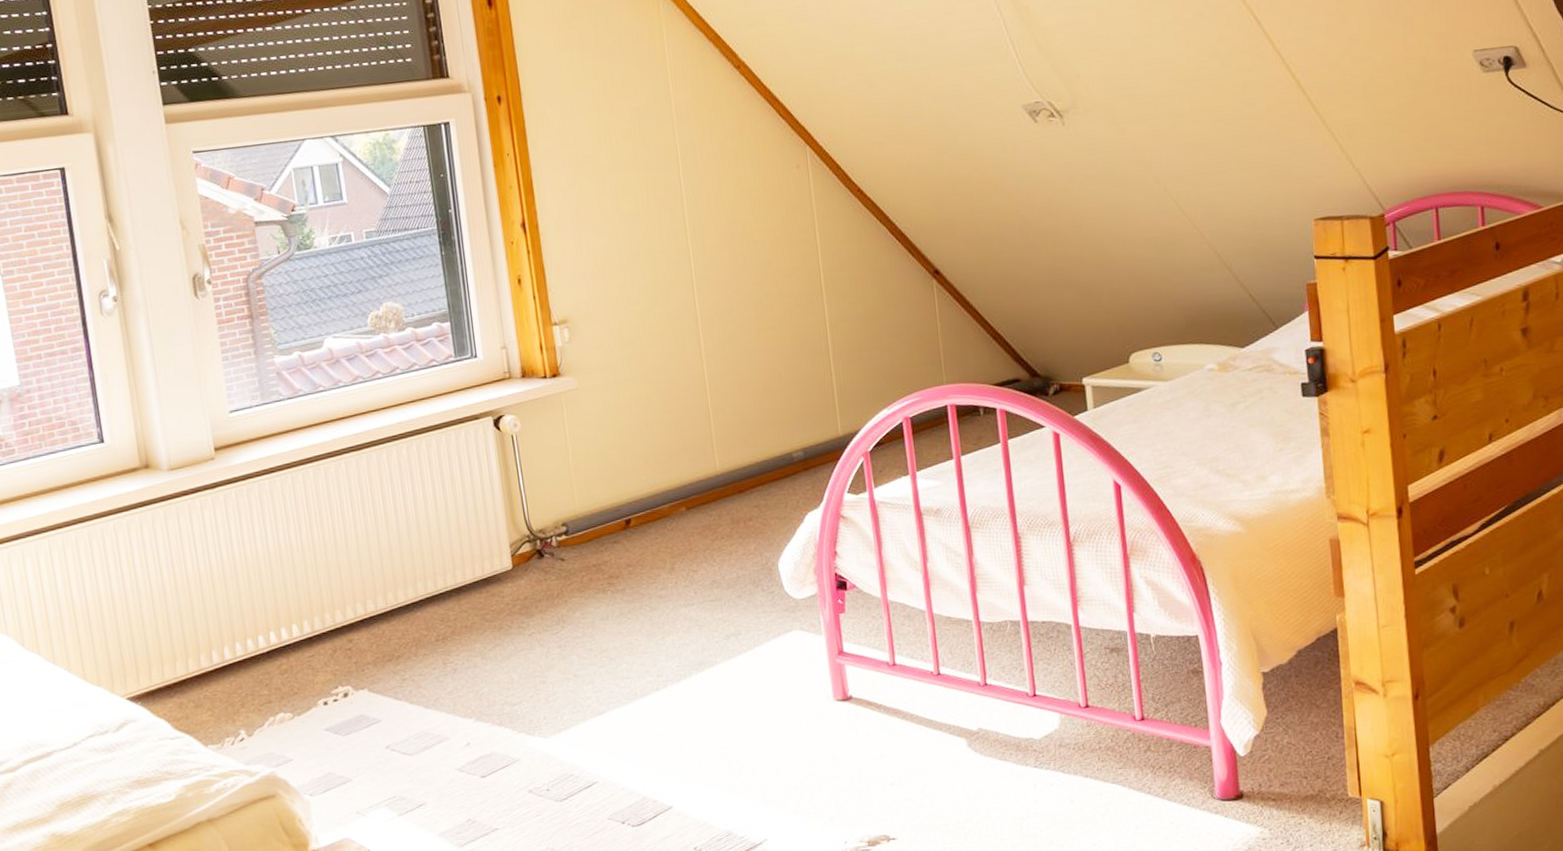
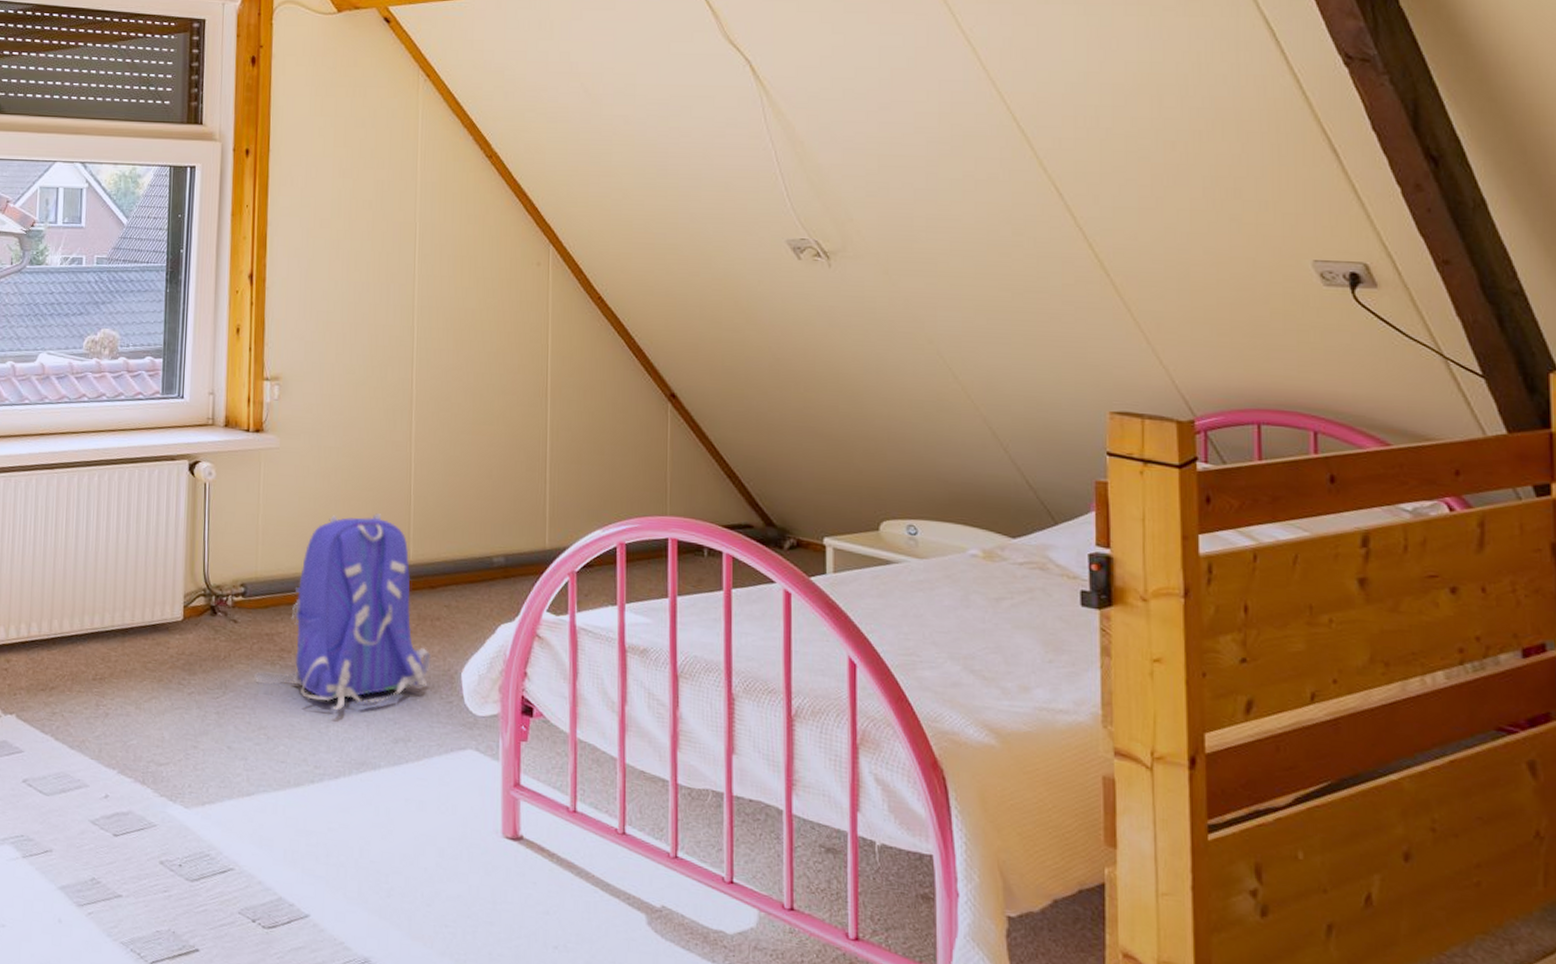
backpack: none [588,433,749,622] -> present [254,513,430,711]

